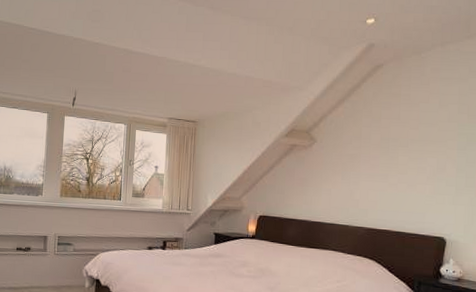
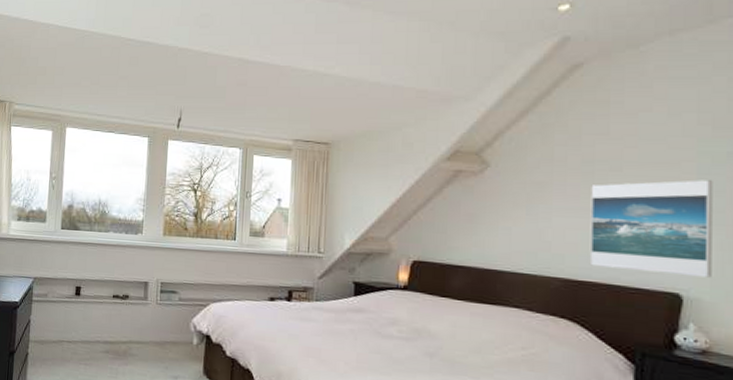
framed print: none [384,154,467,226] -> present [589,180,713,278]

